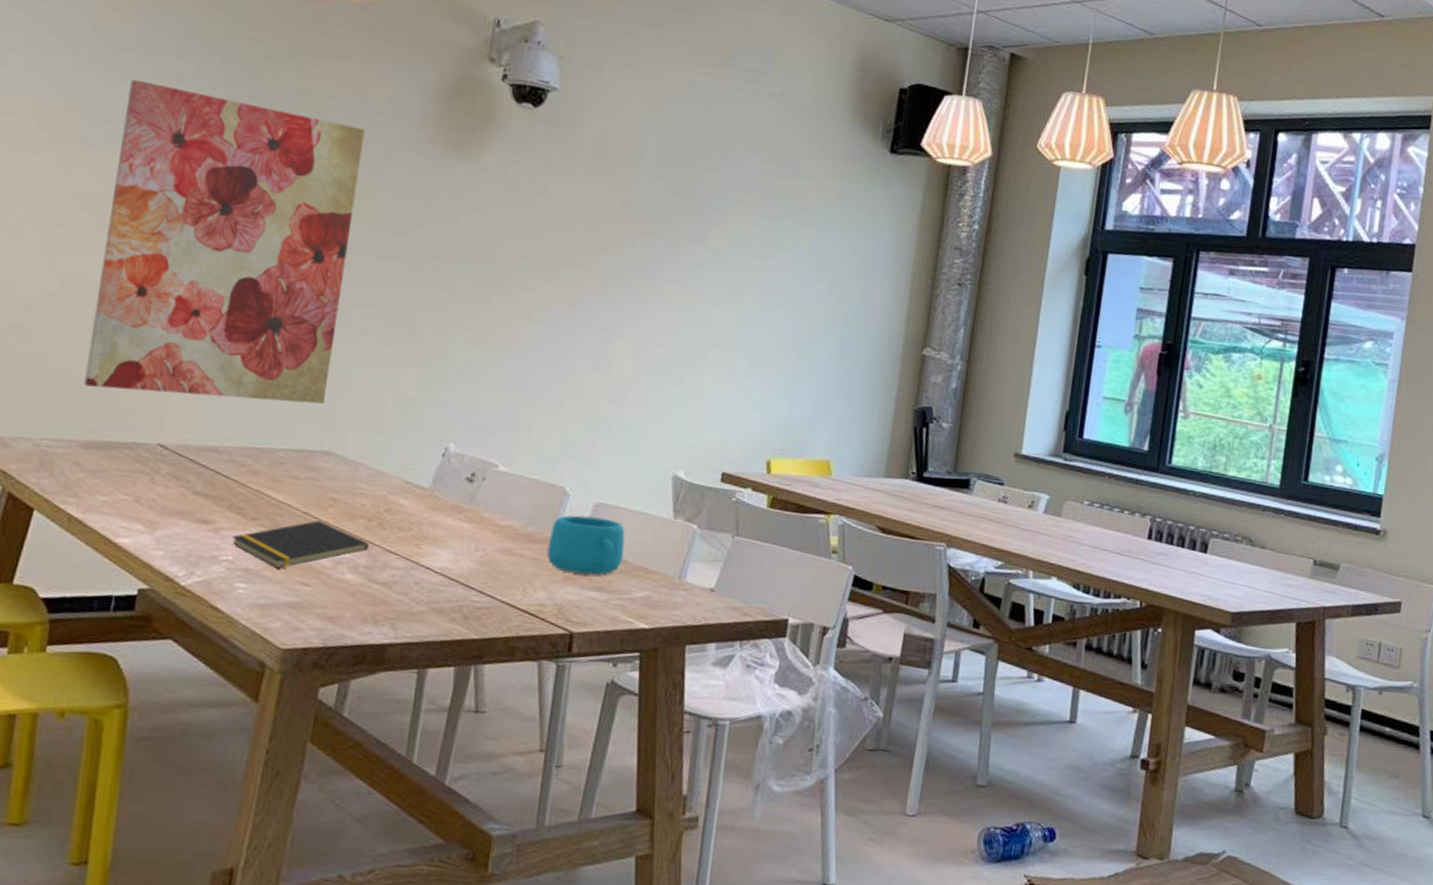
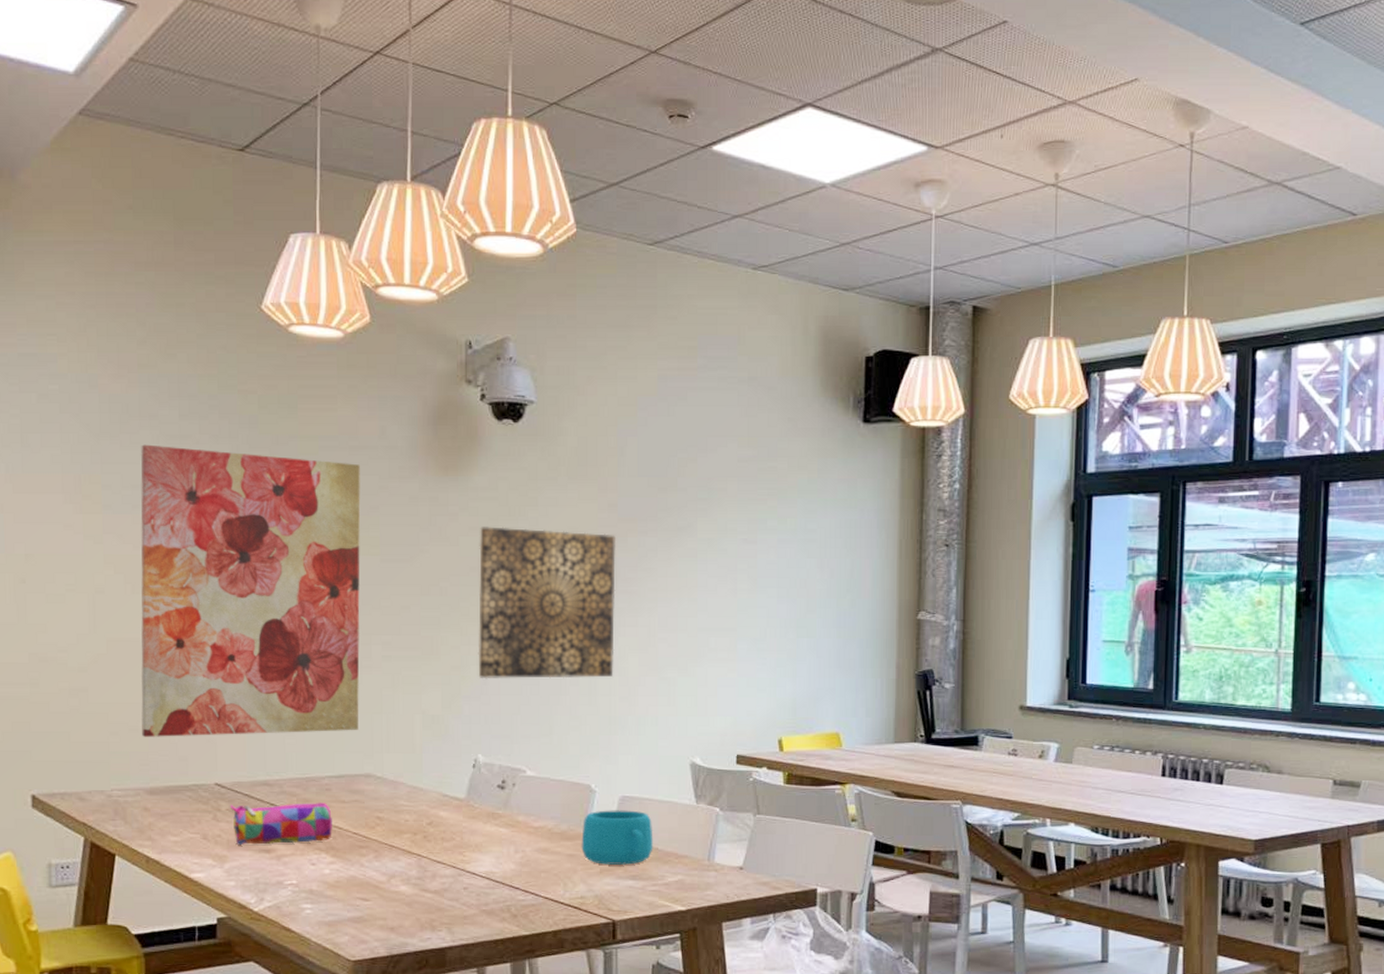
pencil case: none [170,468,283,518] -> present [229,802,333,846]
notepad: present [232,520,370,569] -> none [293,840,418,888]
wall art: none [461,208,624,378] -> present [478,527,616,679]

